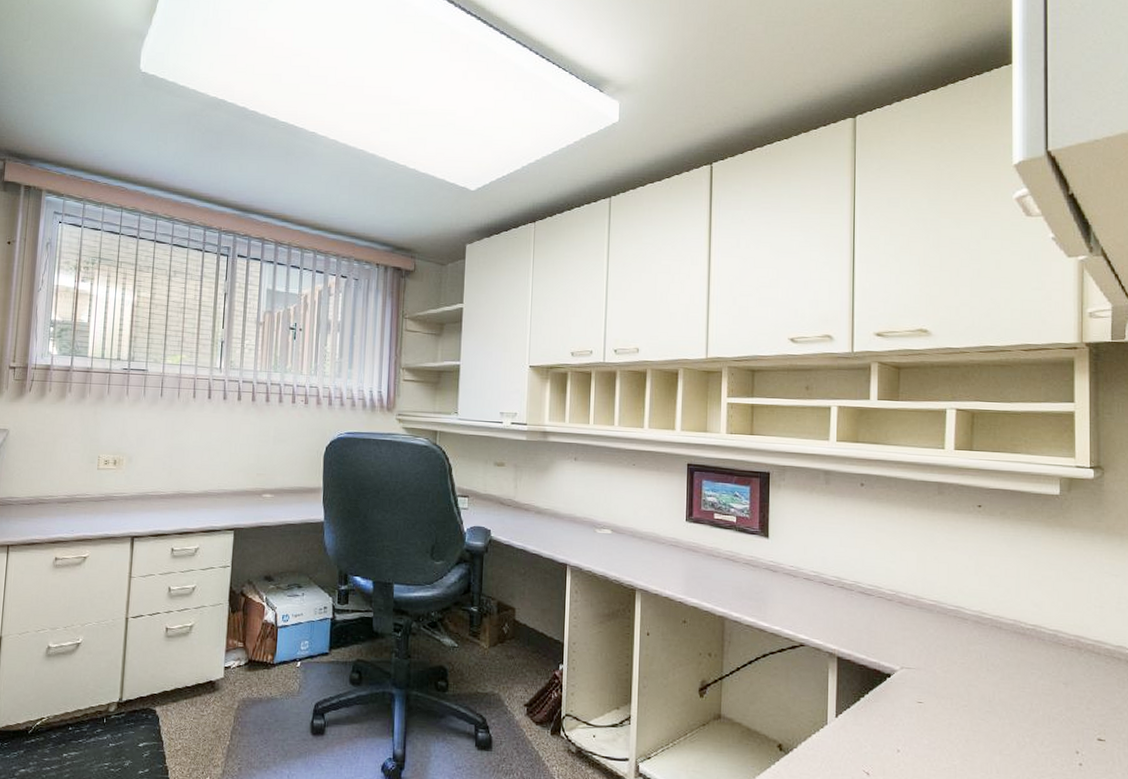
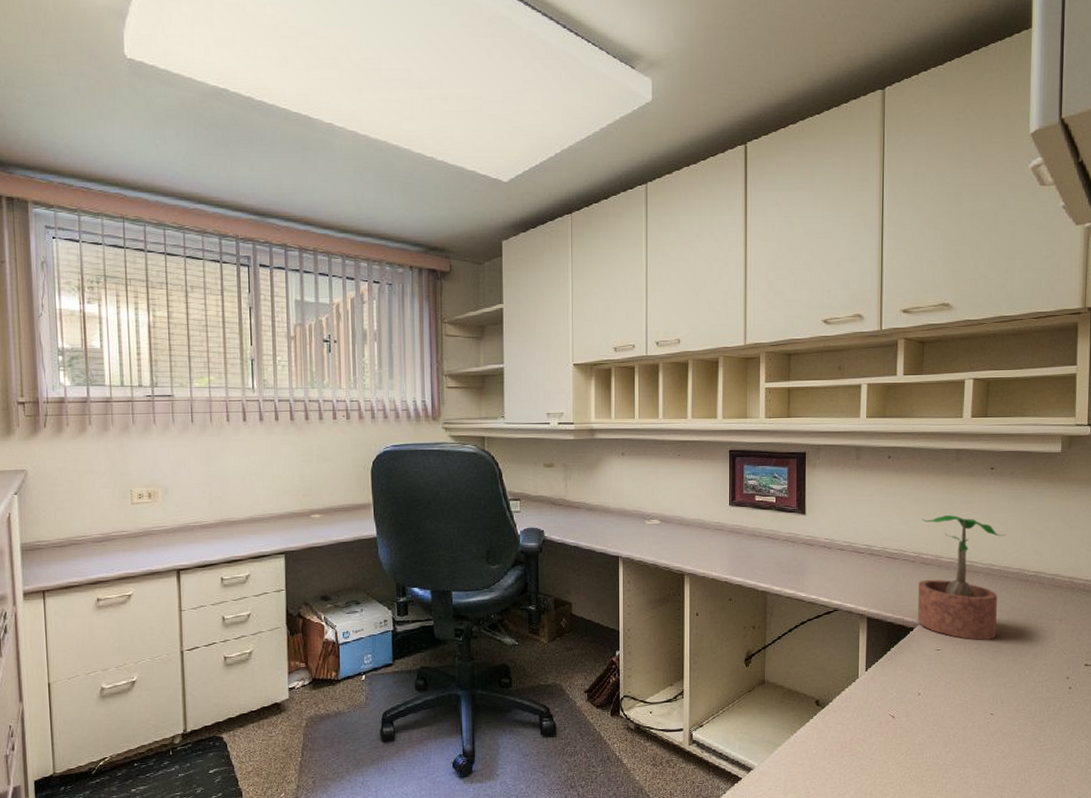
potted plant: none [896,552,998,697] -> present [918,515,1007,640]

